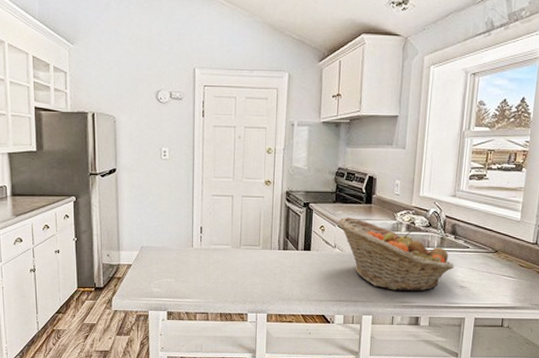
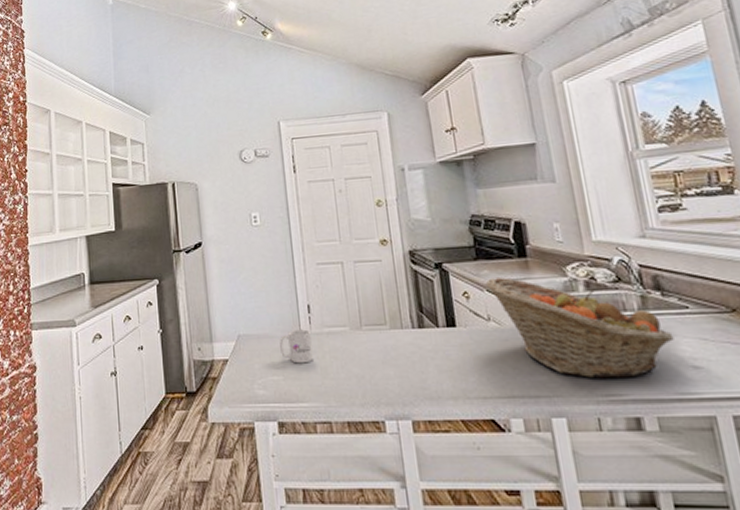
mug: none [175,245,200,271] -> present [280,329,313,364]

